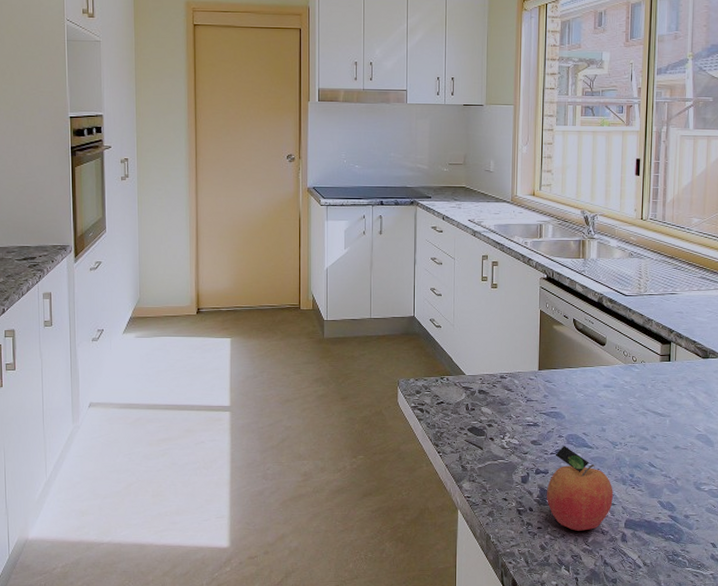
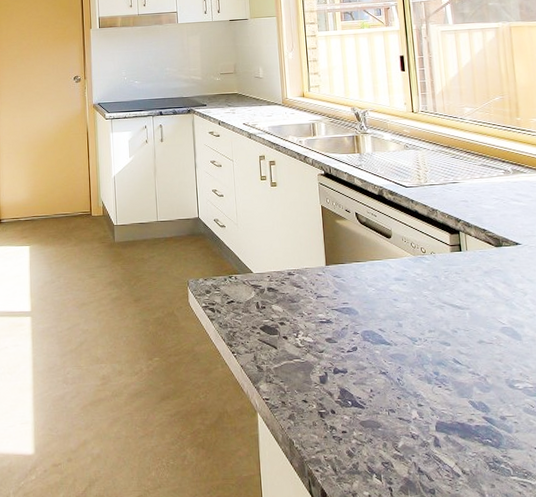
fruit: present [547,445,613,531] -> none [347,342,420,435]

